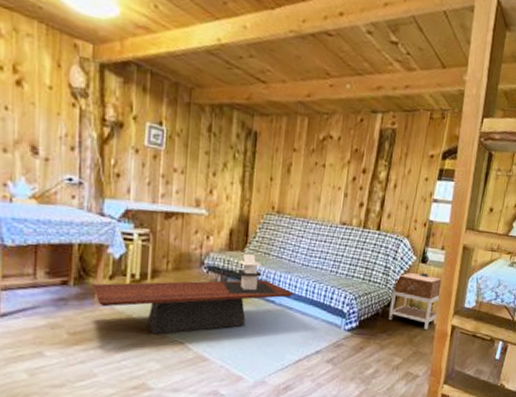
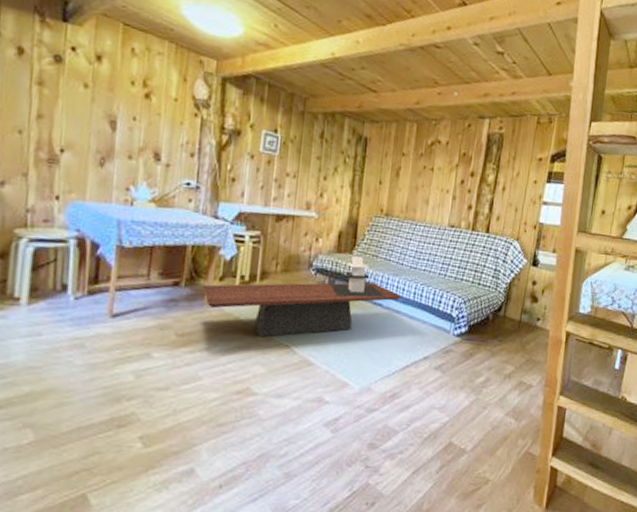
nightstand: present [388,272,441,330] -> none [499,275,553,337]

